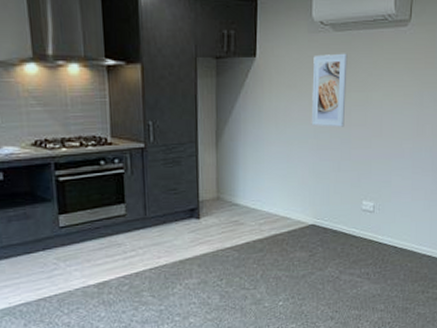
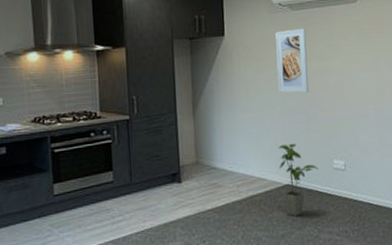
house plant: none [305,181,347,258] -> present [278,143,319,217]

